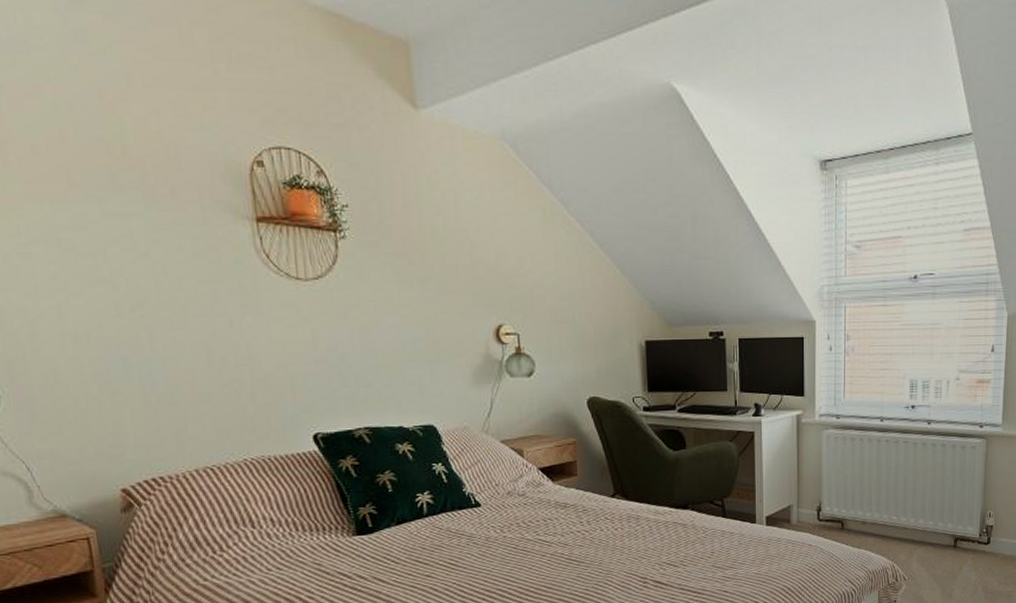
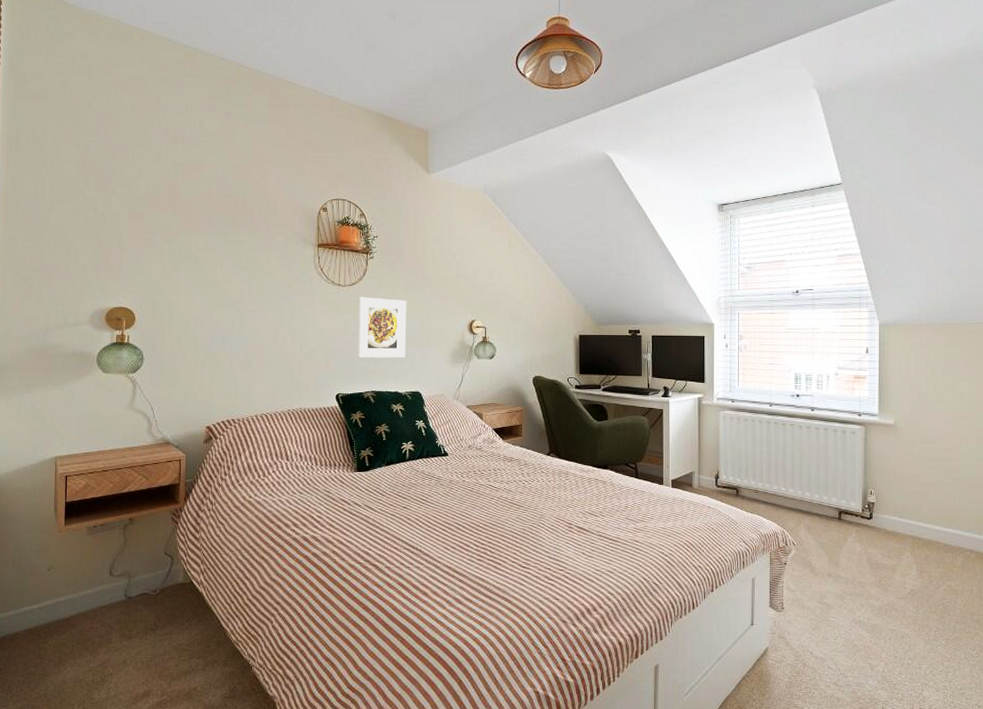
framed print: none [330,295,408,382] -> present [358,297,407,358]

